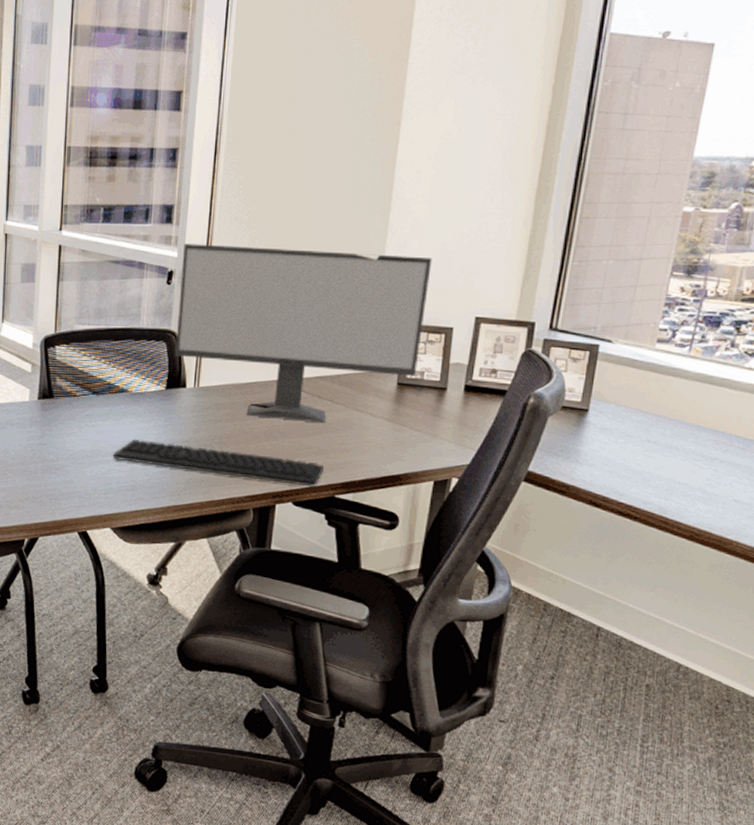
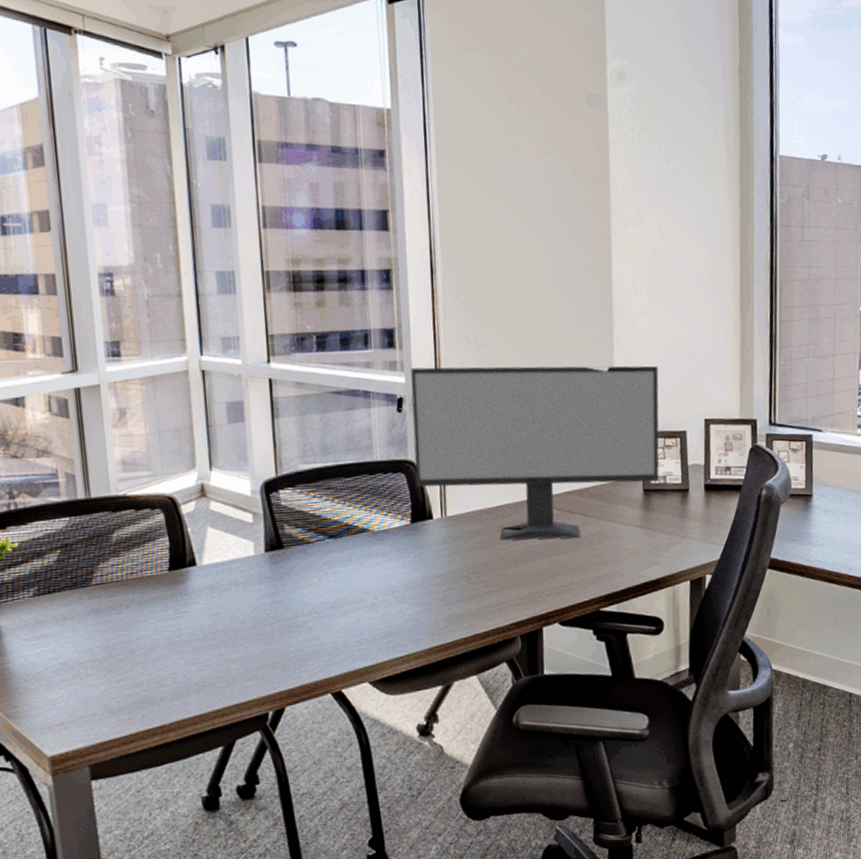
keyboard: present [113,439,324,487] -> none [361,578,585,607]

